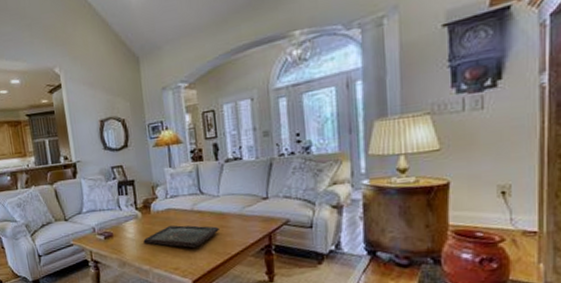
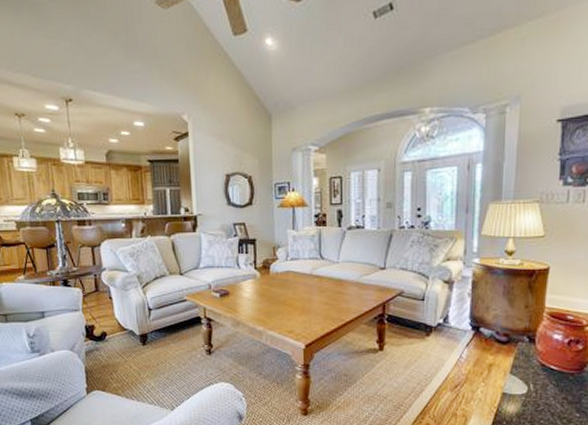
board game: present [143,225,221,248] -> none [260,288,337,311]

